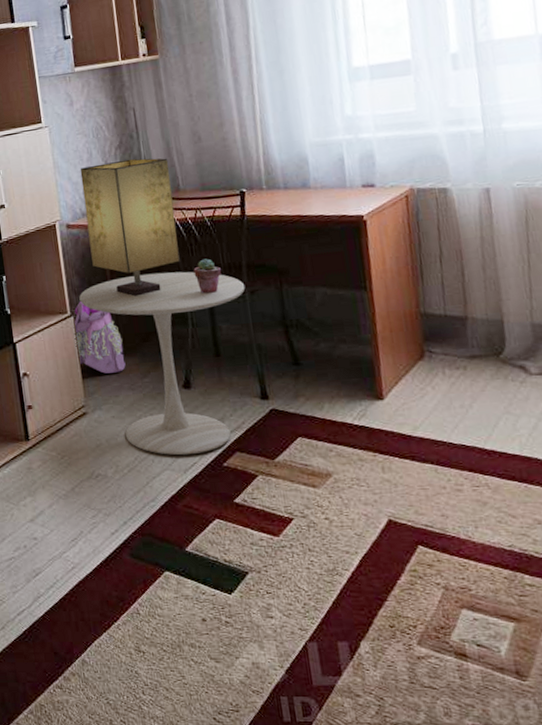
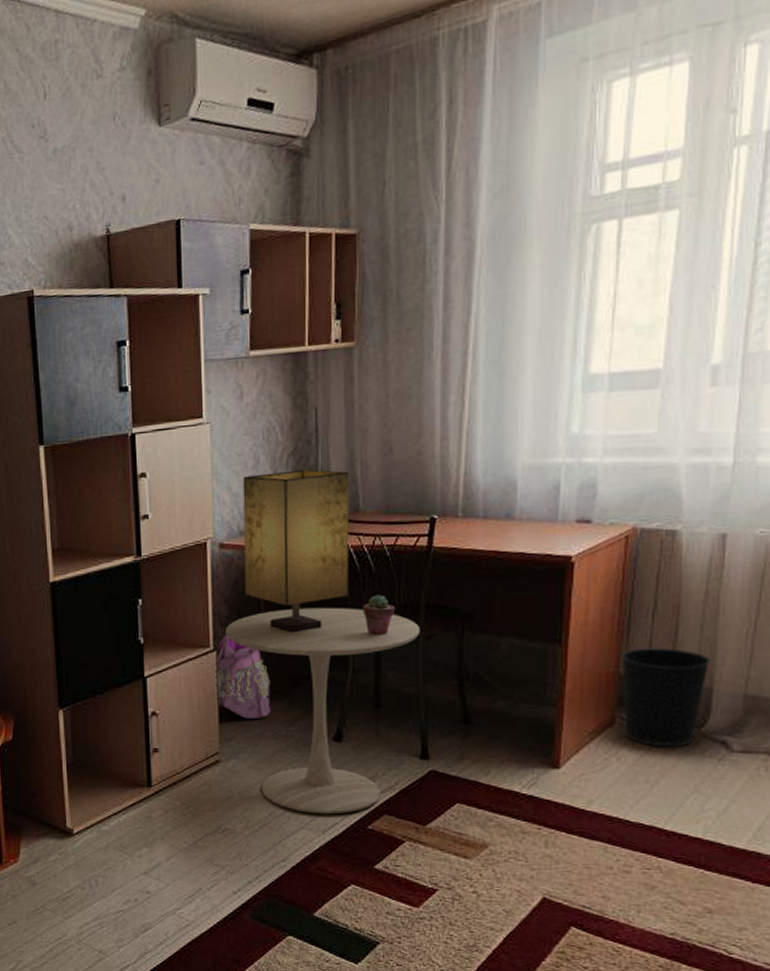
wastebasket: none [419,287,498,375] -> present [621,647,711,747]

